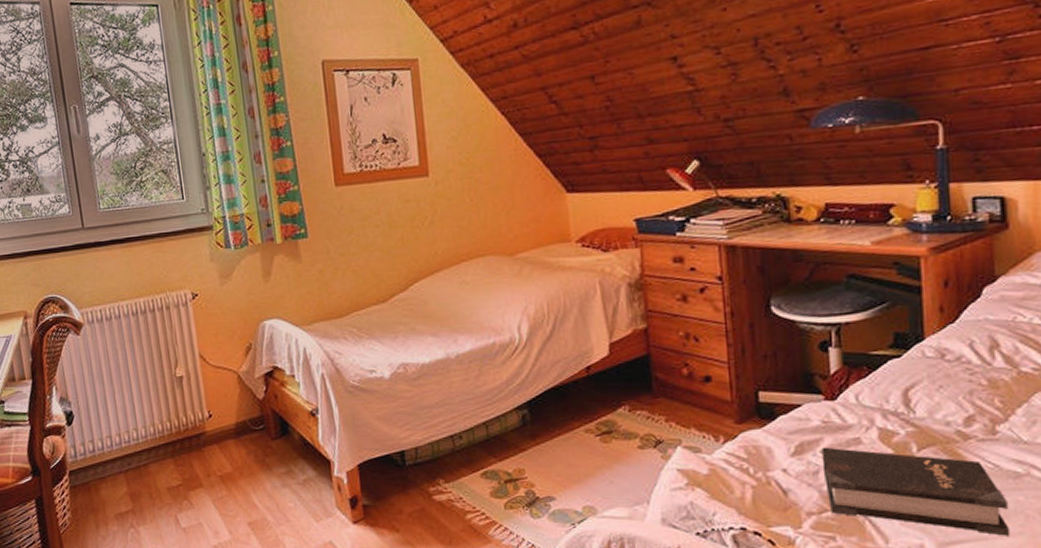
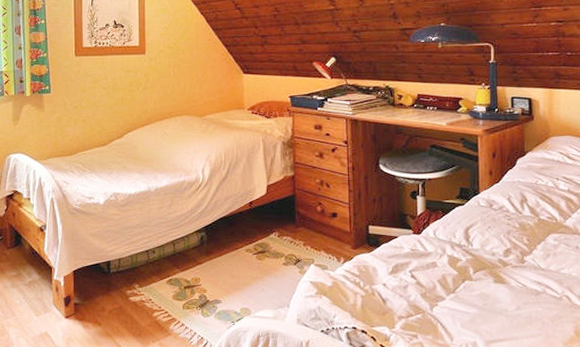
hardback book: present [821,447,1011,536] -> none [410,268,533,337]

